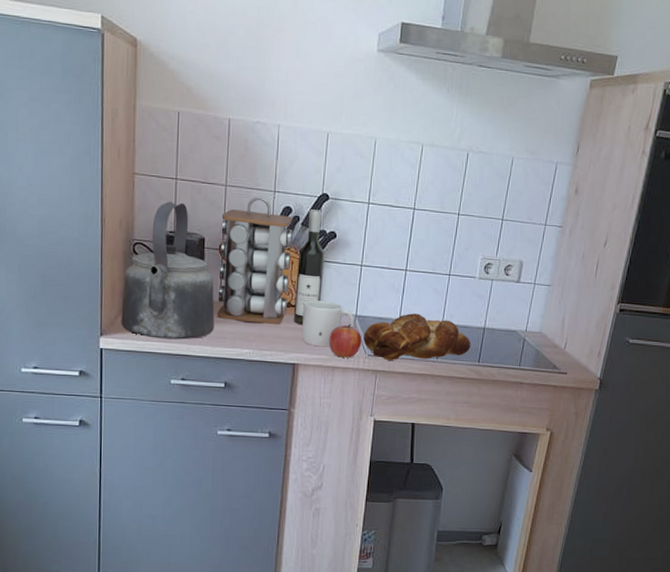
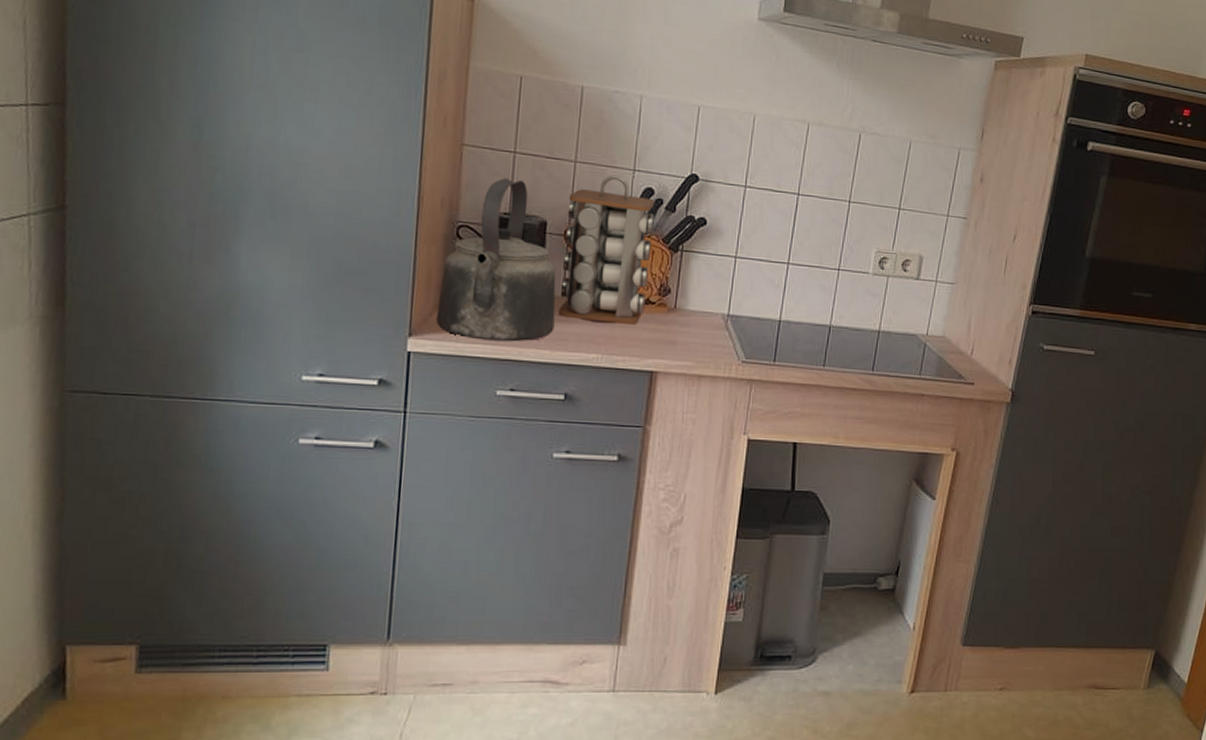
bottle: present [293,209,325,325] -> none [652,192,693,326]
mug: present [302,300,355,347] -> none [662,296,727,352]
fruit: present [328,324,362,358] -> none [694,325,735,365]
bread loaf: present [363,313,471,361] -> none [737,313,864,369]

